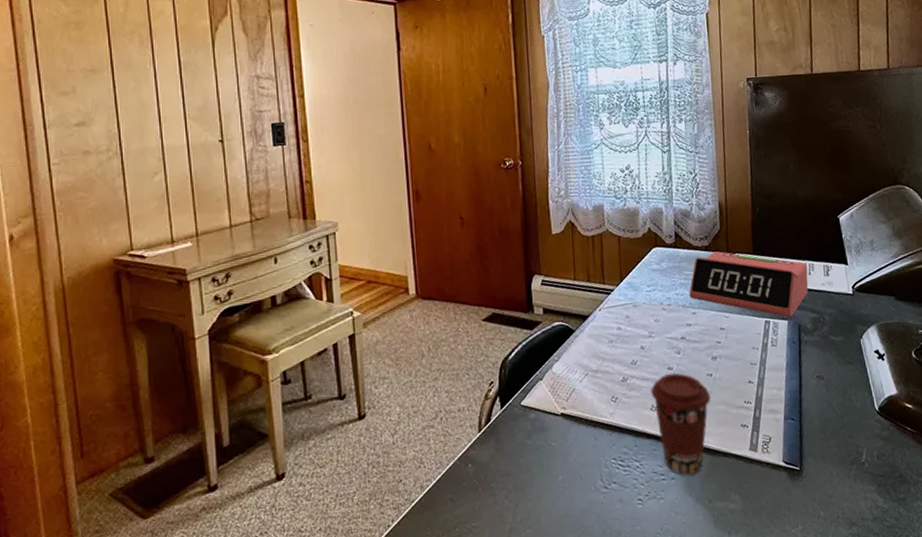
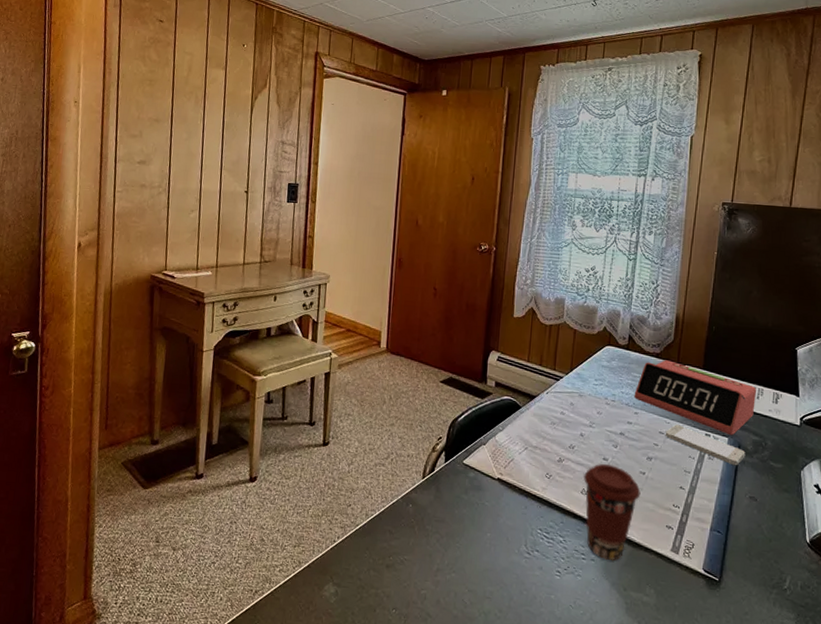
smartphone: none [725,316,807,348] -> present [665,424,746,466]

